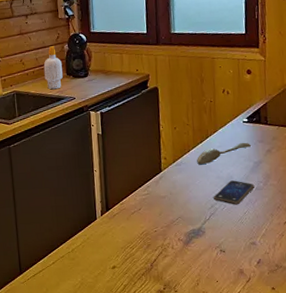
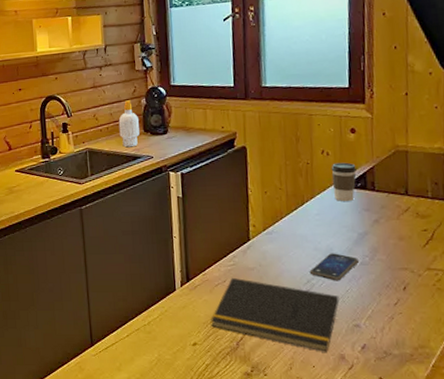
notepad: none [128,205,239,268] -> present [211,277,340,352]
spoon: present [197,142,251,165] -> none [291,210,355,235]
coffee cup: none [230,100,252,135] -> present [331,162,356,202]

